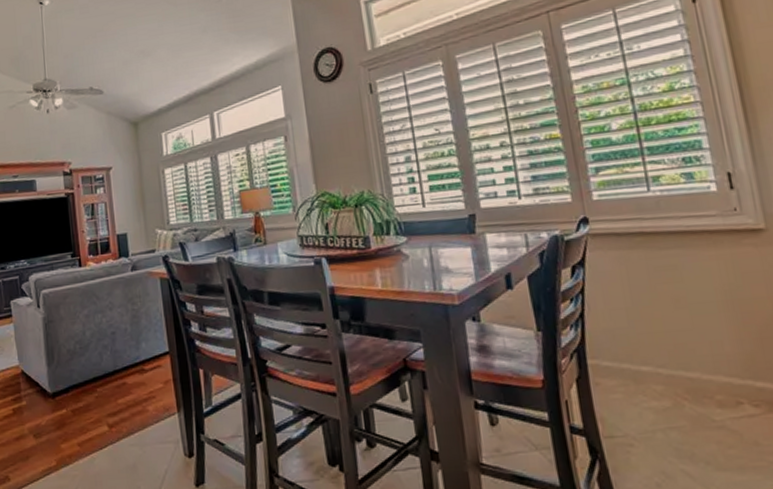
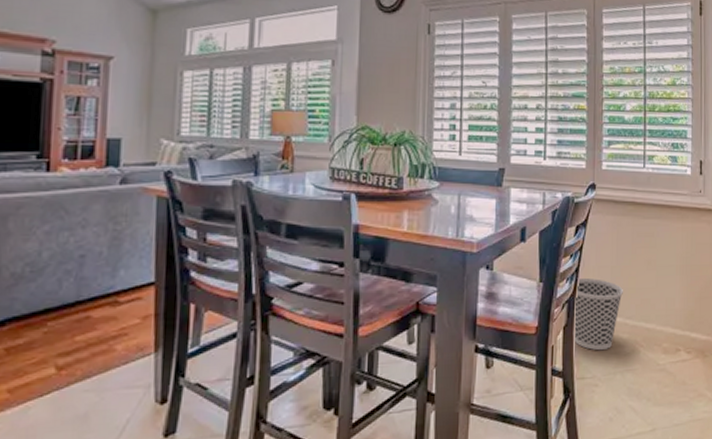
wastebasket: none [586,323,648,405] -> present [572,277,623,351]

